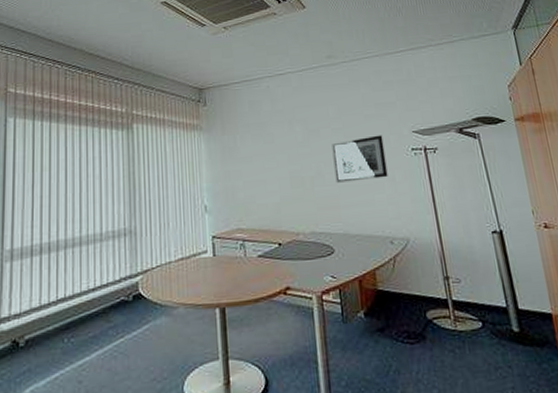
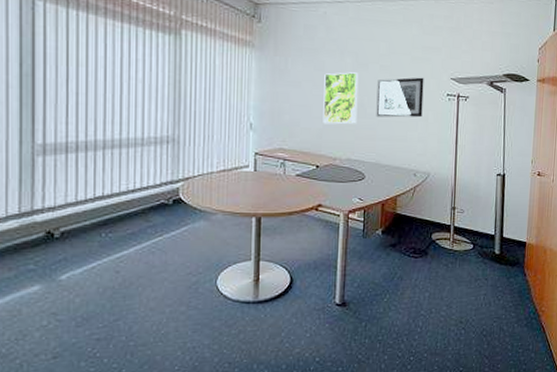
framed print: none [275,140,316,197] -> present [323,72,359,125]

